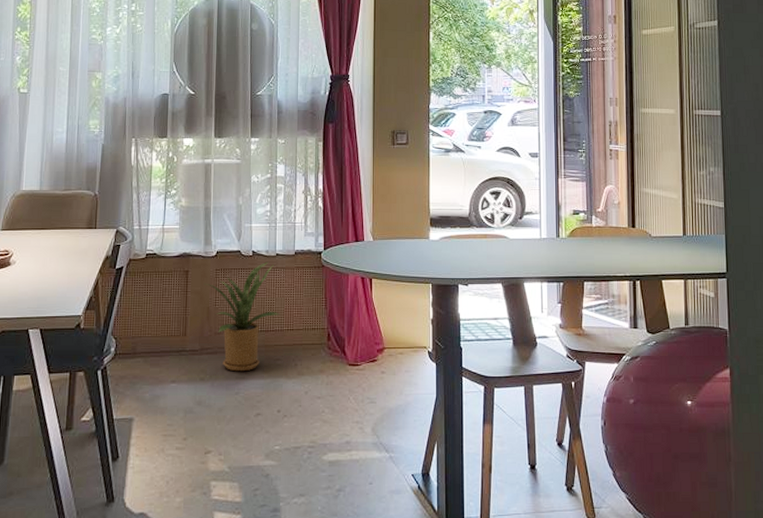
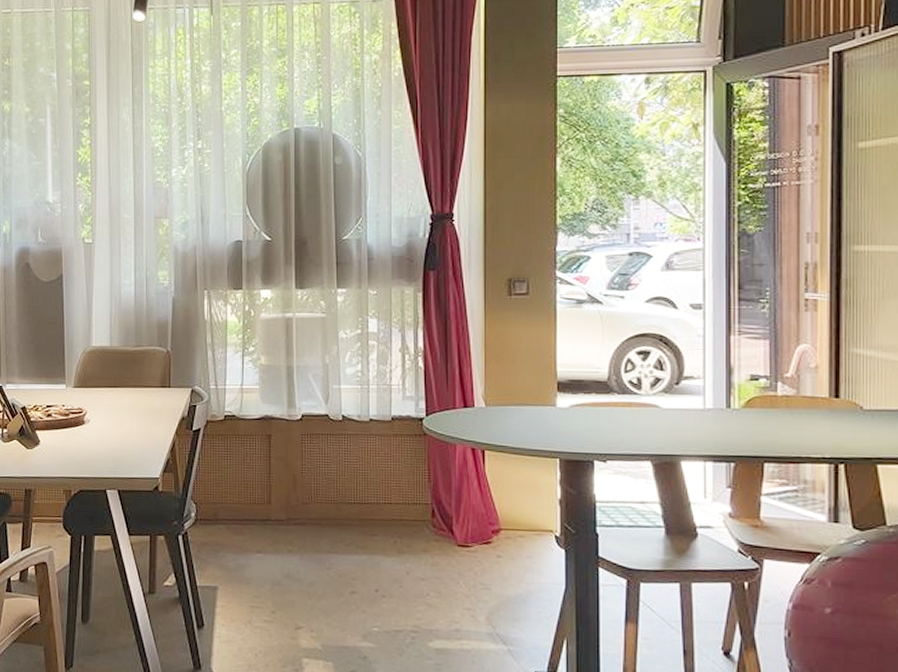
house plant: present [204,261,281,372] -> none [289,427,376,546]

